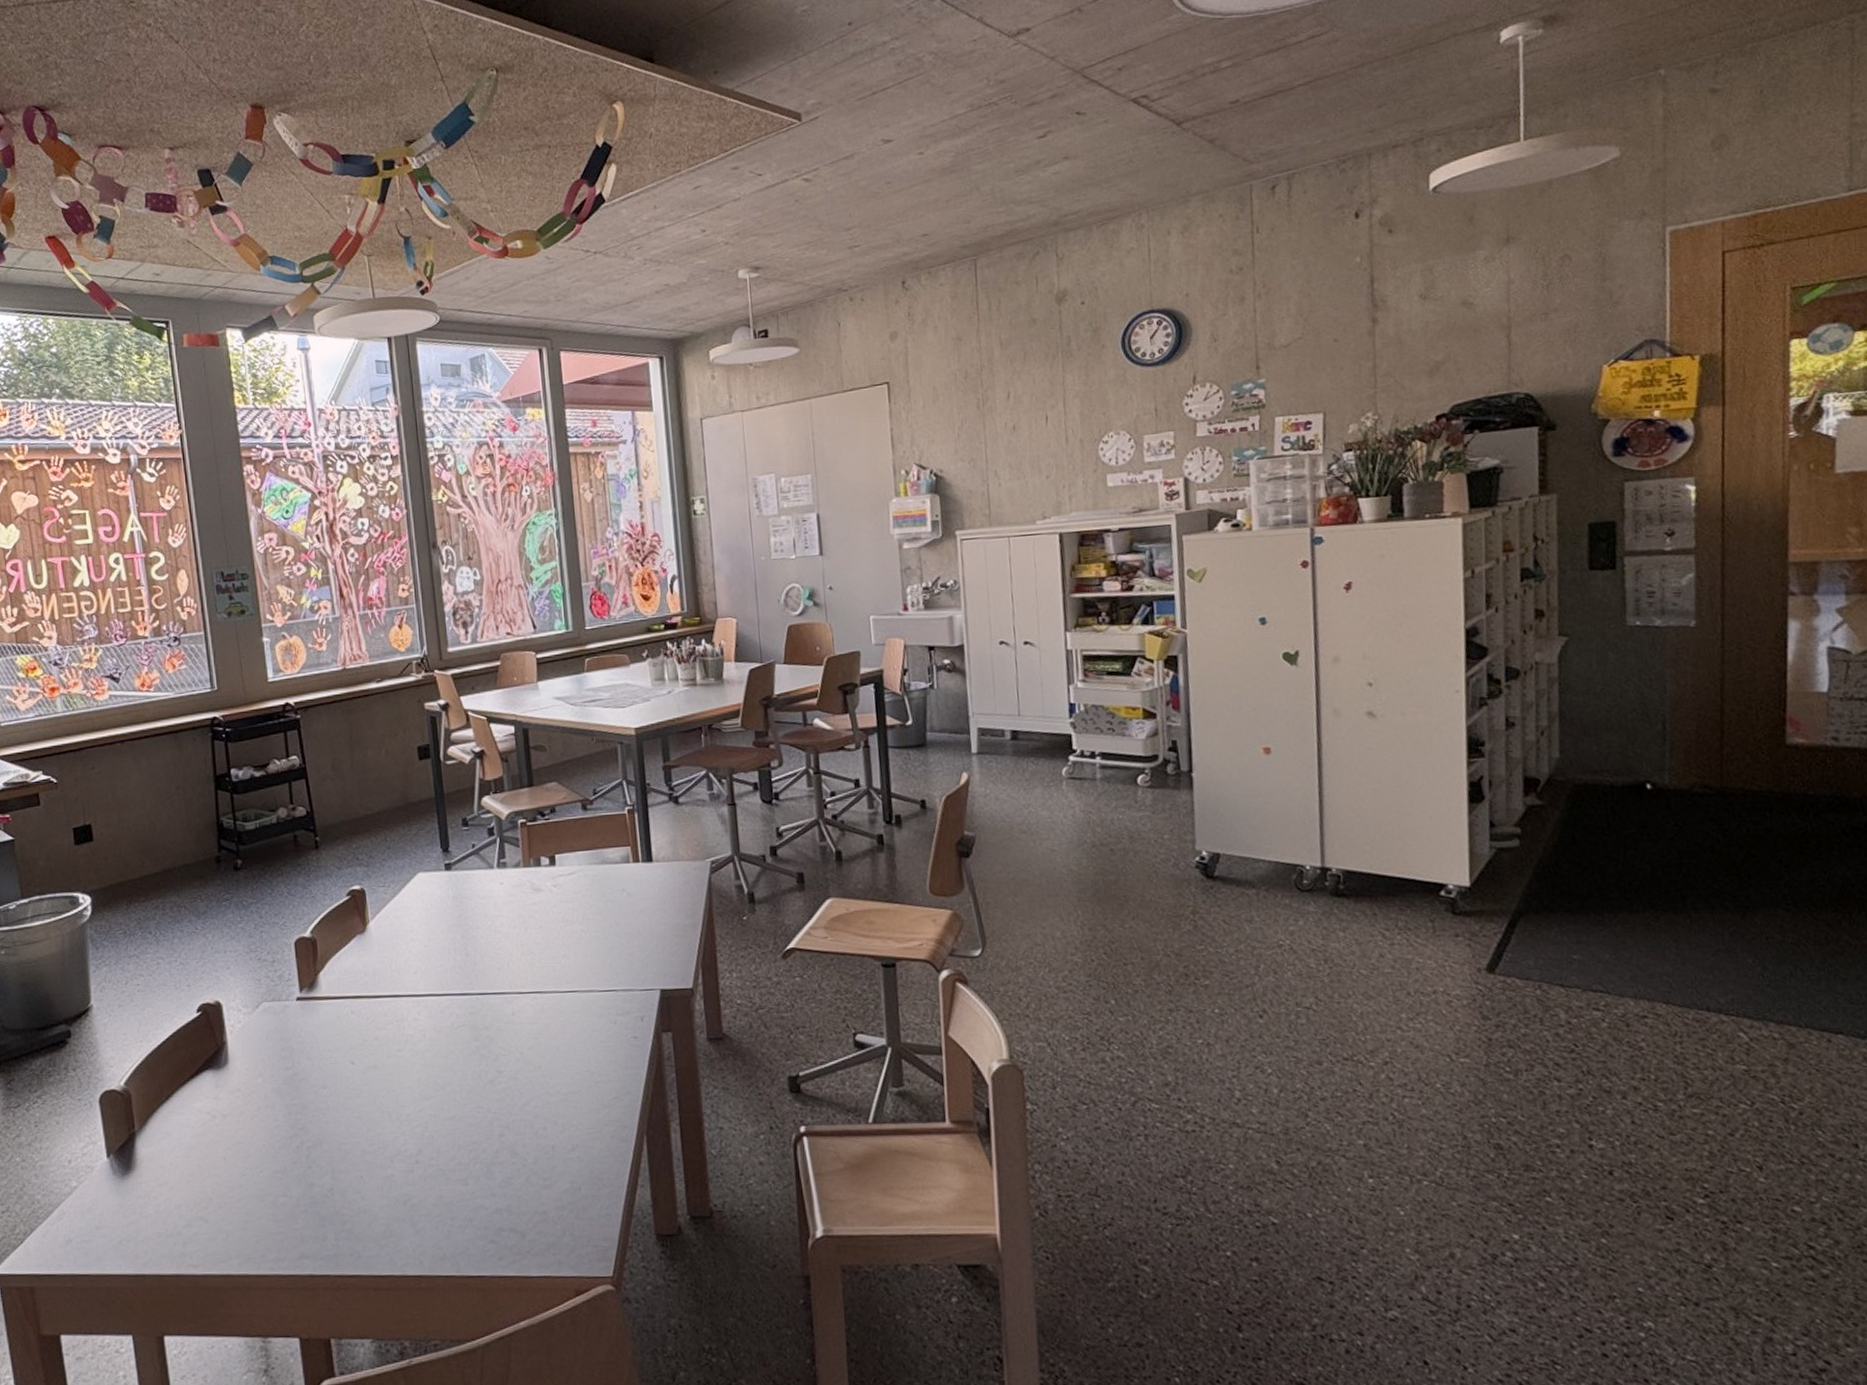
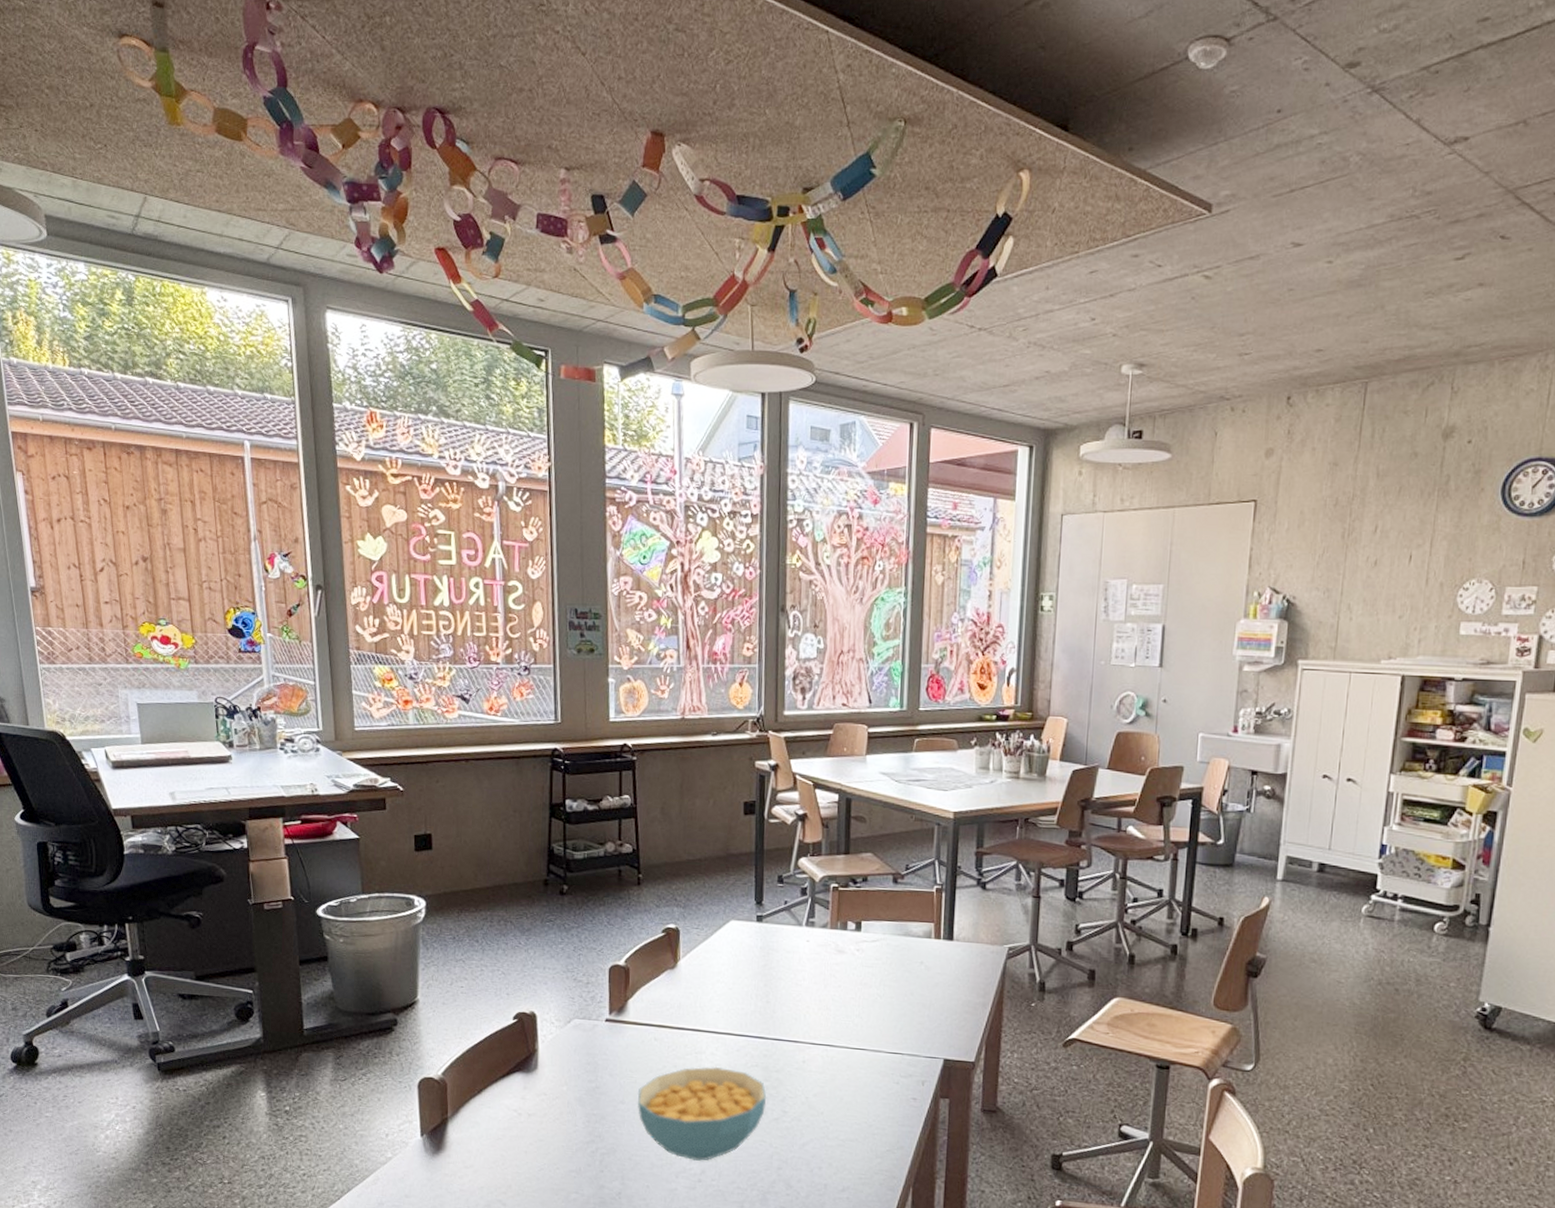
cereal bowl: none [339,1032,479,1140] -> present [637,1066,767,1161]

